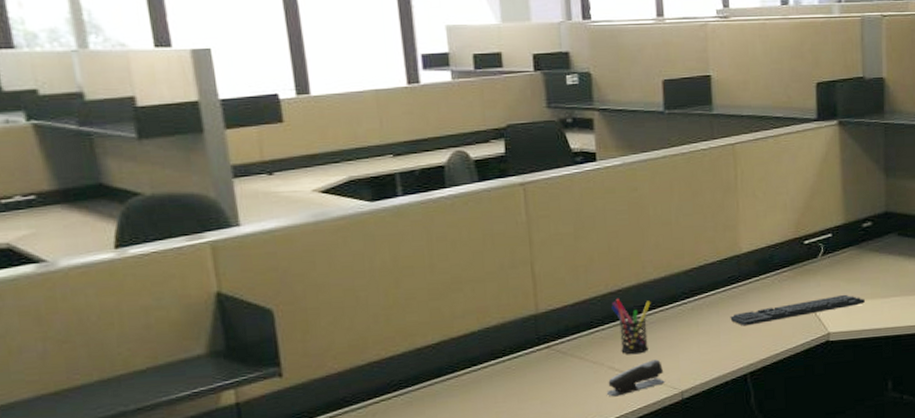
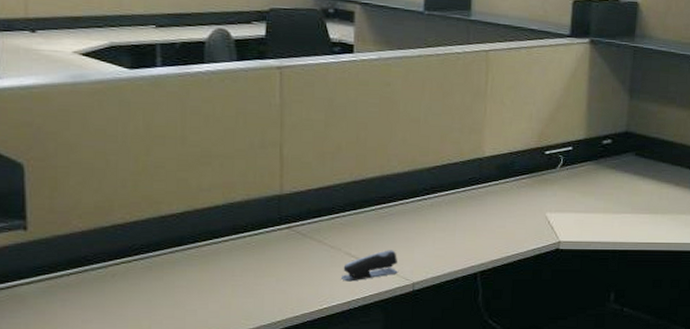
pen holder: present [611,299,651,355] -> none [354,188,392,243]
keyboard: present [730,294,865,326] -> none [467,206,597,227]

